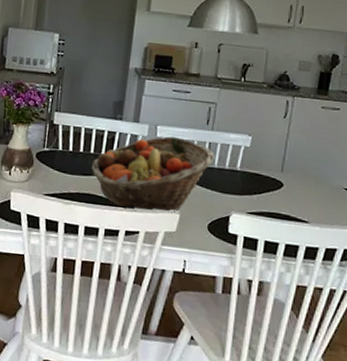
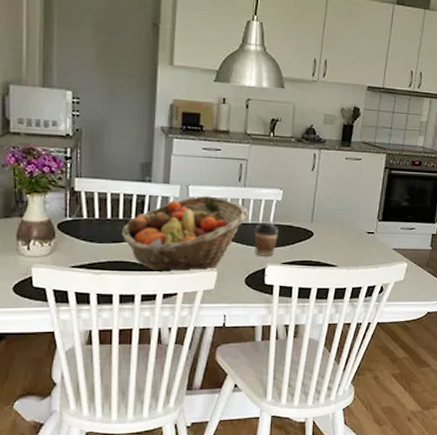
coffee cup: none [219,168,245,204] -> present [254,223,278,256]

